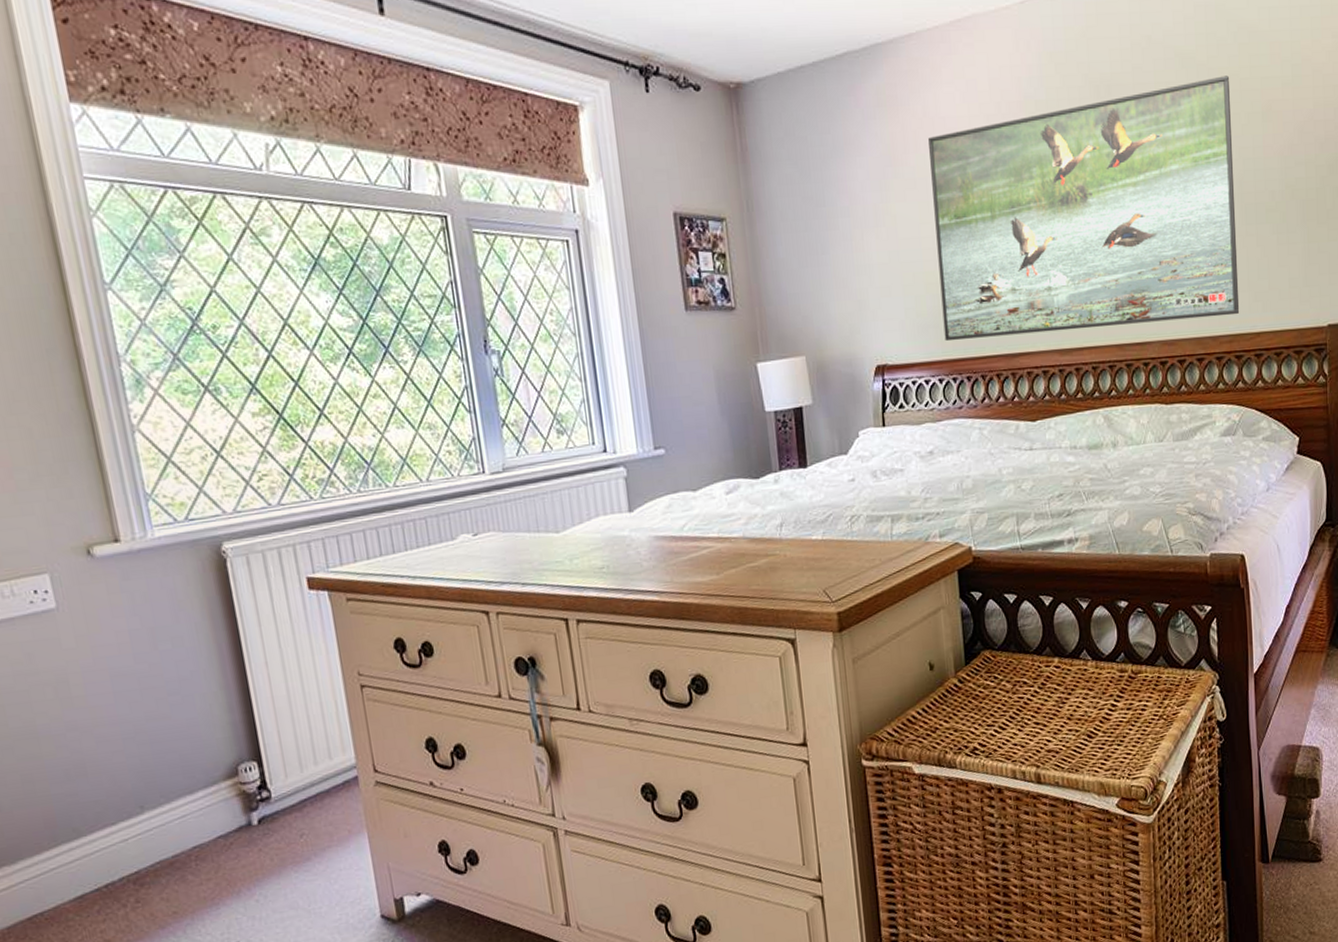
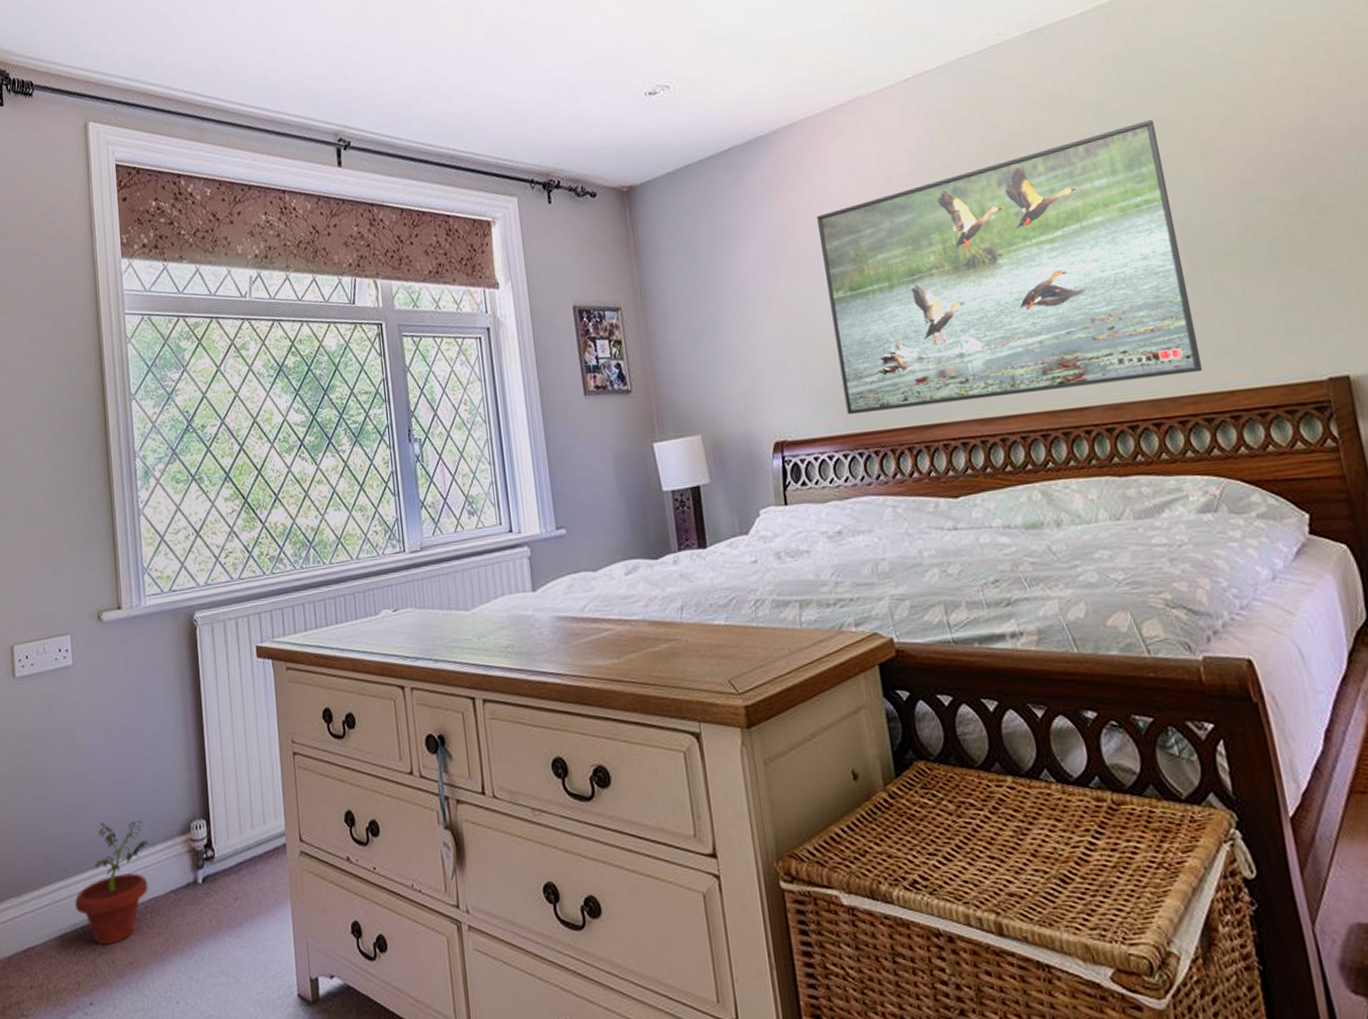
potted plant: none [92,770,189,900] -> present [74,821,149,944]

